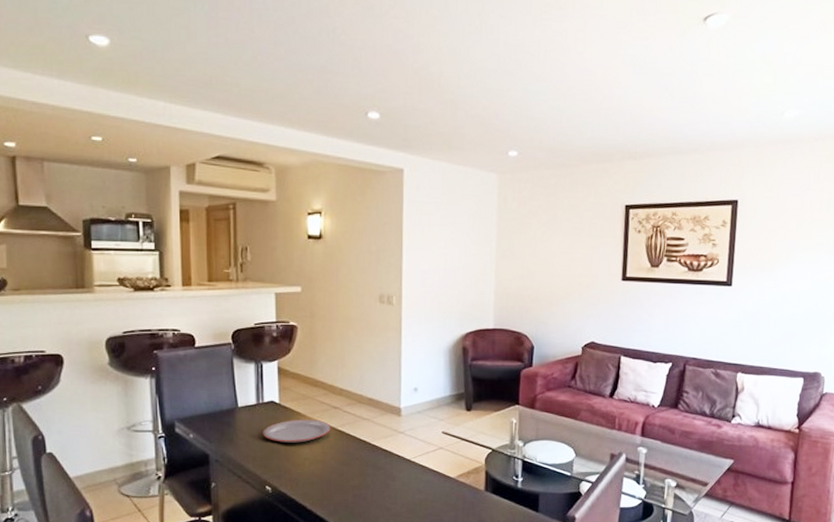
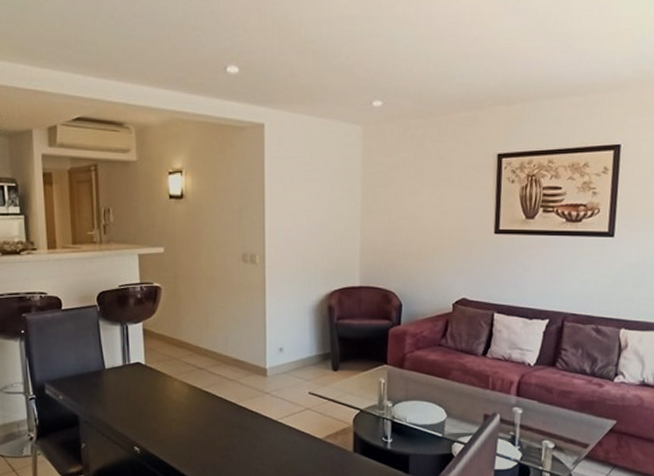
plate: present [263,419,331,443] -> none [130,380,197,404]

